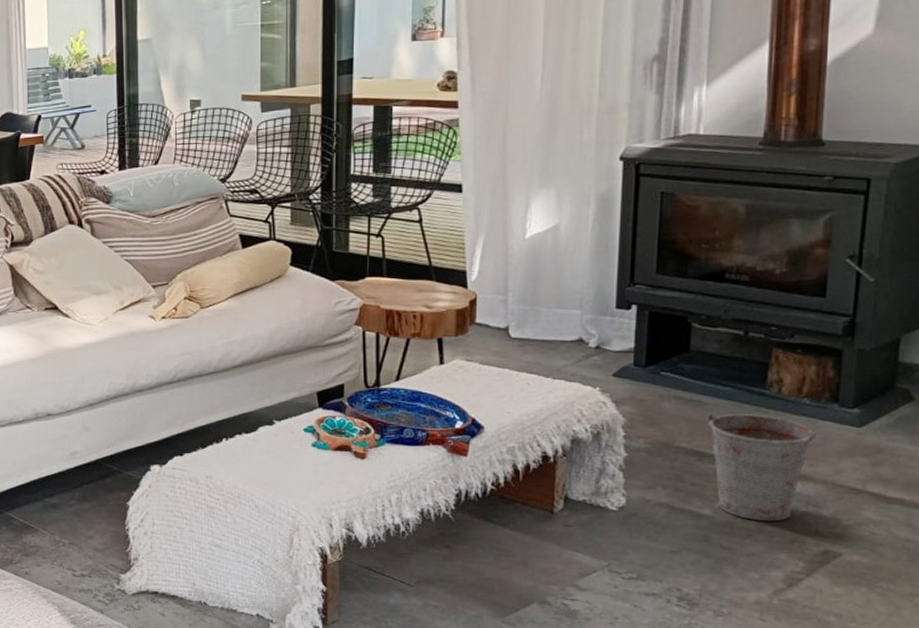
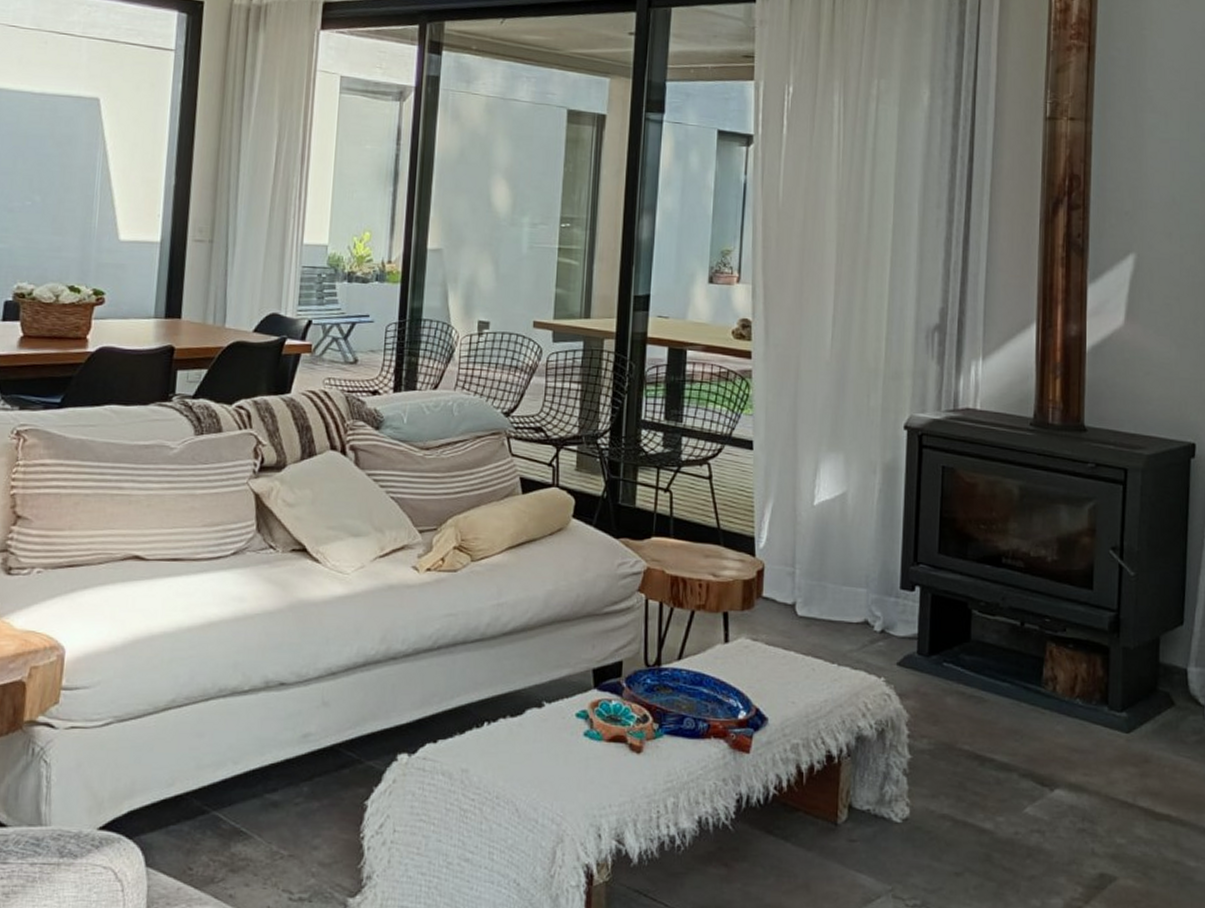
bucket: present [707,413,819,521] -> none [987,712,1091,839]

